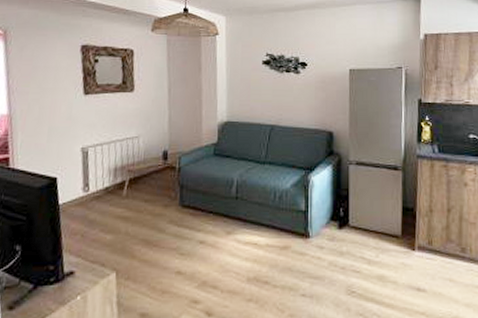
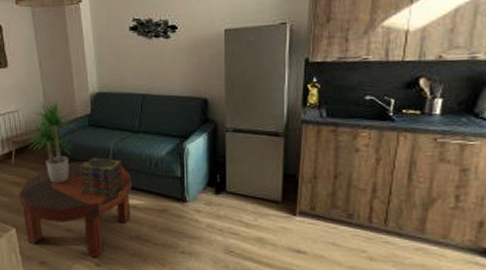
coffee table: none [125,193,255,305] -> present [19,162,133,258]
potted plant: none [144,128,203,217] -> present [27,101,78,183]
book stack: none [198,189,246,233] -> present [79,157,123,197]

